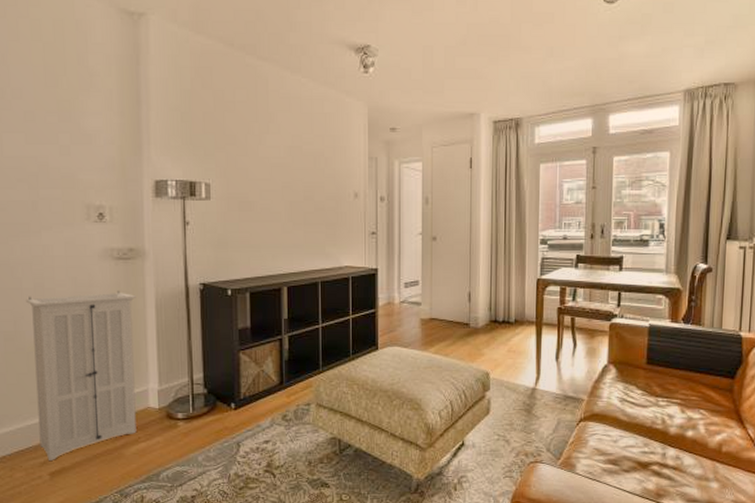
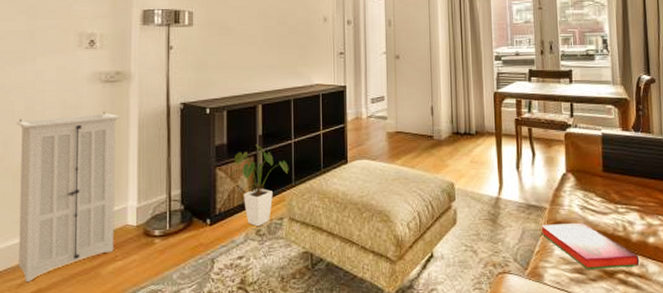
house plant: none [254,328,316,412] -> present [230,144,289,227]
hardback book: none [577,414,676,460] -> present [541,222,640,269]

